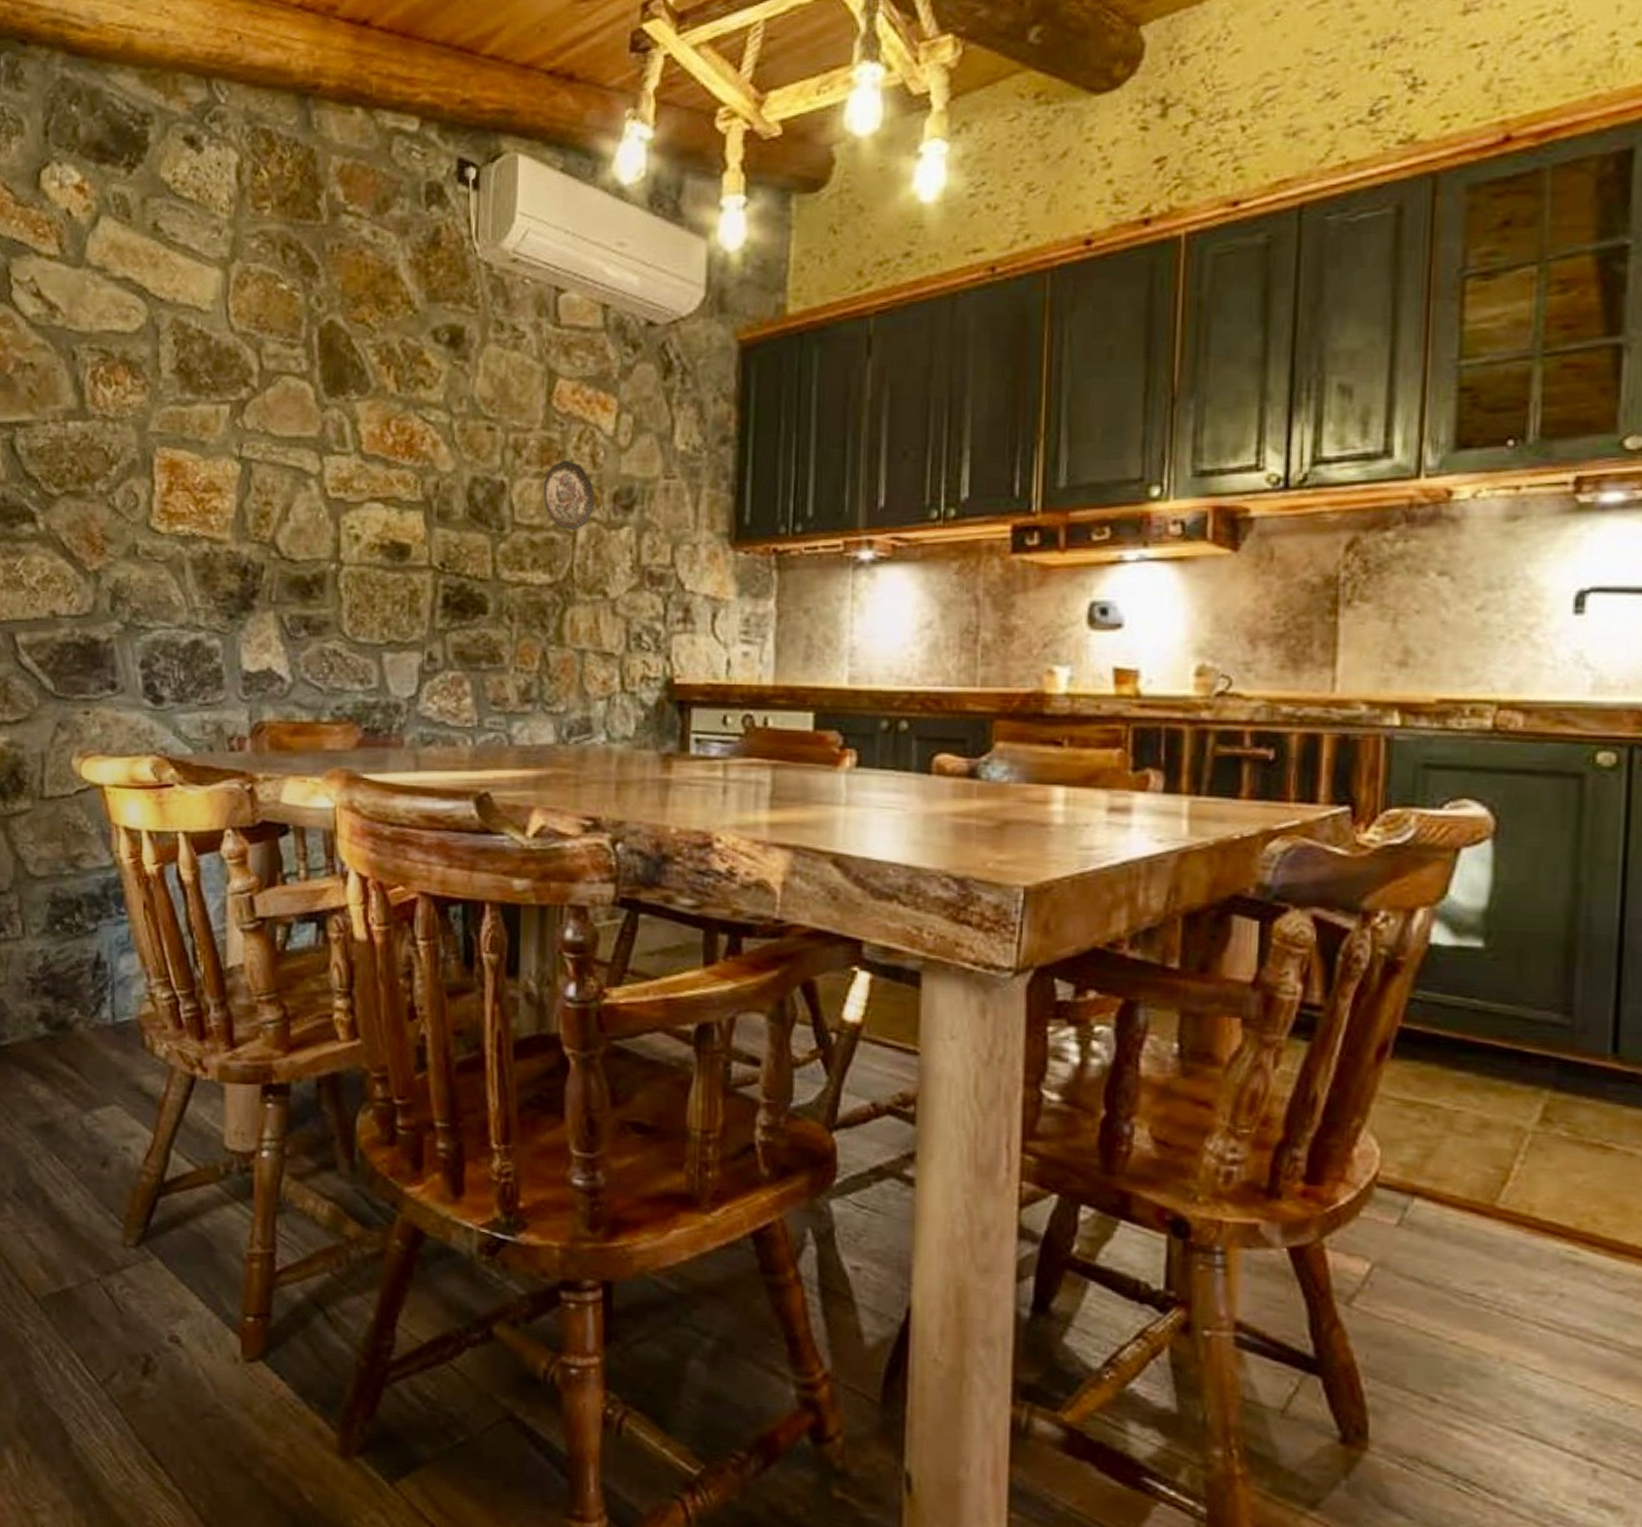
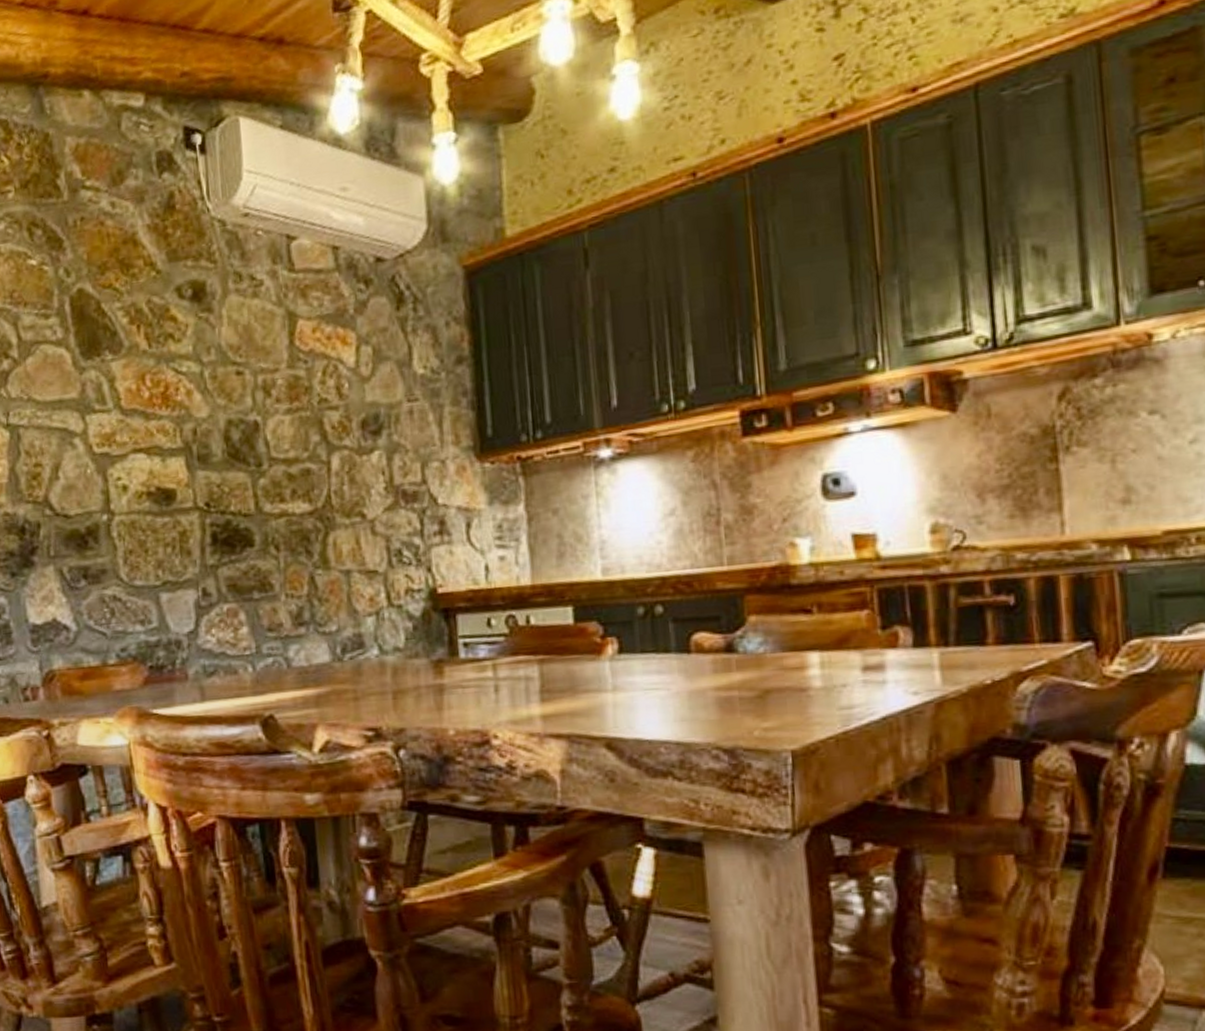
decorative plate: present [542,459,595,530] -> none [294,394,345,460]

